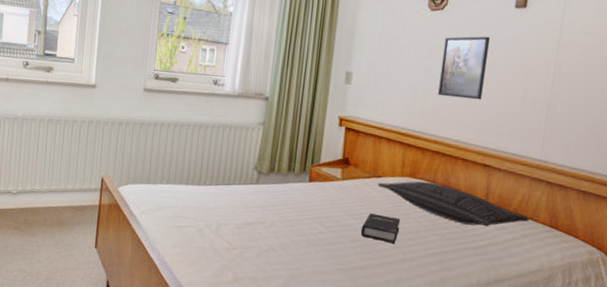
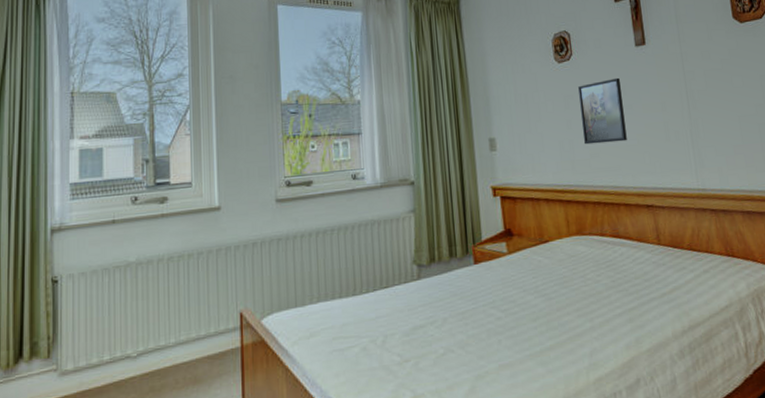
hardback book: present [360,213,401,244] -> none [540,282,581,313]
pillow: present [377,181,530,227] -> none [546,235,706,274]

